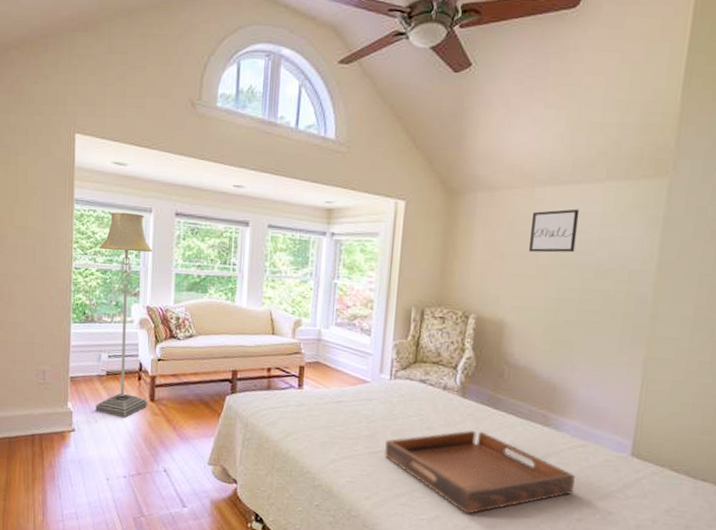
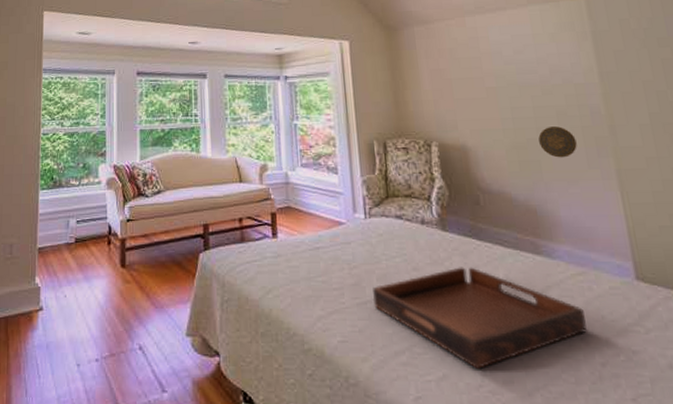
floor lamp: present [95,212,153,418] -> none [64,76,118,289]
wall art: present [529,209,580,253] -> none [468,32,517,76]
decorative plate: none [577,310,615,342] -> present [538,126,577,158]

